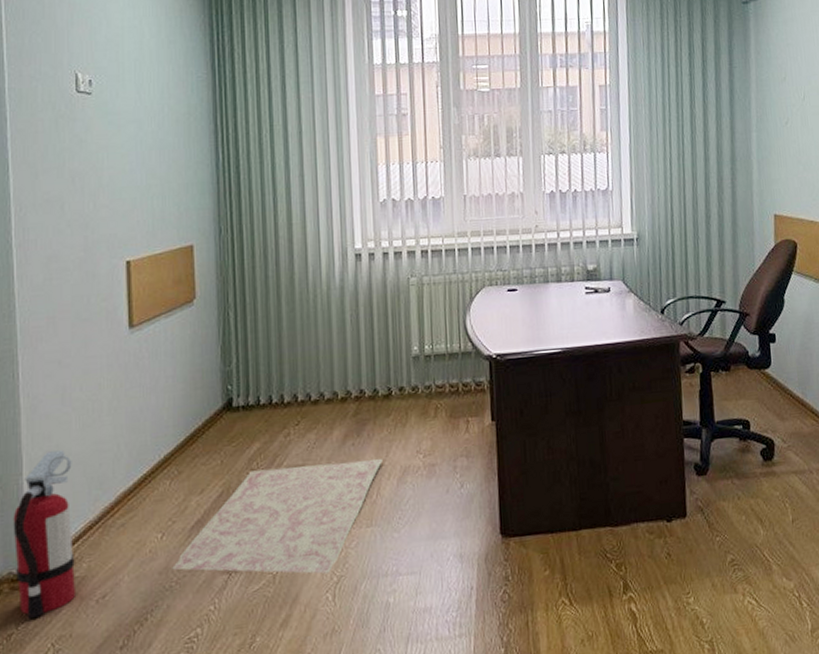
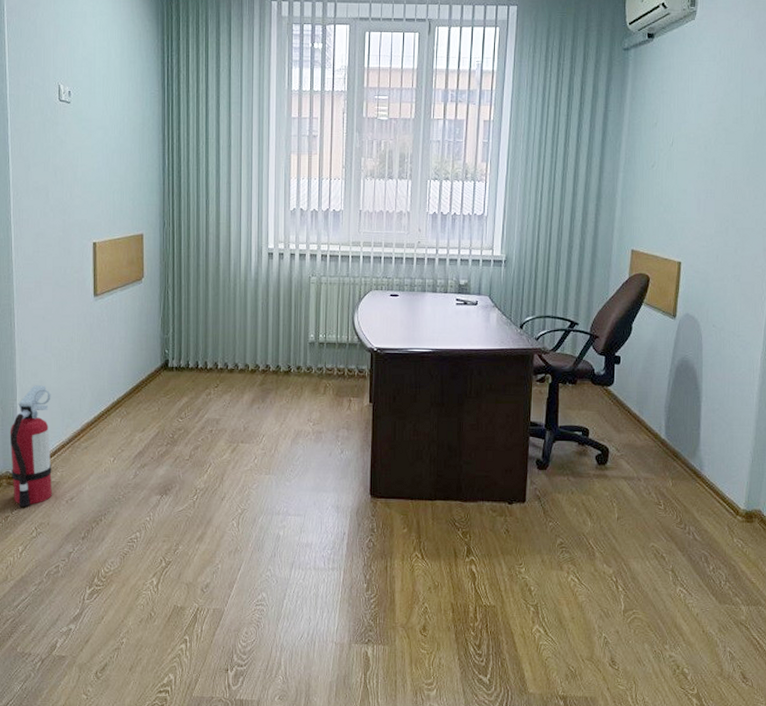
rug: present [172,459,382,574] -> none [120,419,280,505]

